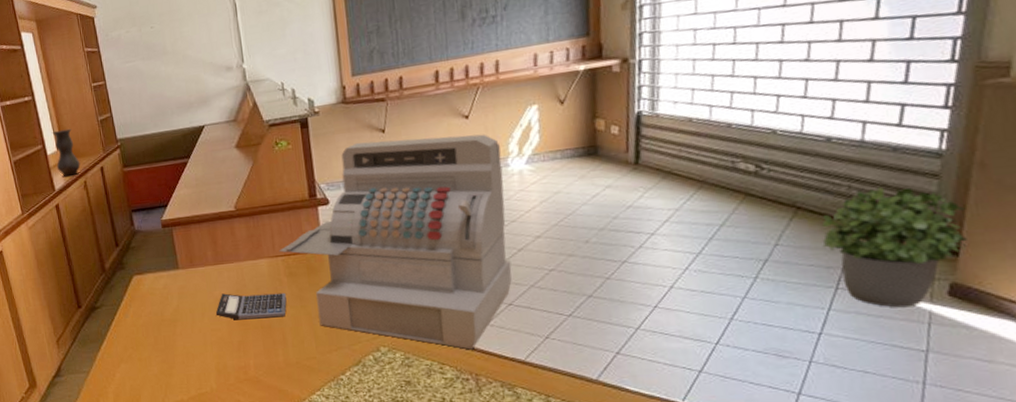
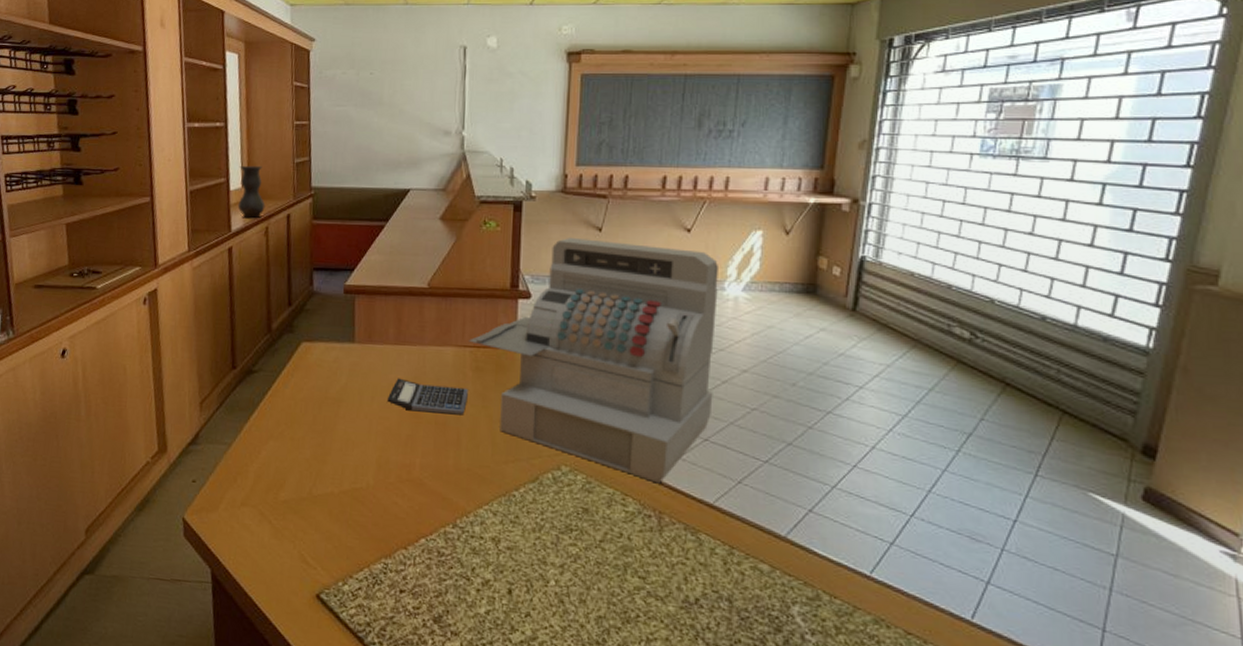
potted plant: present [821,187,968,308] -> none [1027,376,1167,506]

